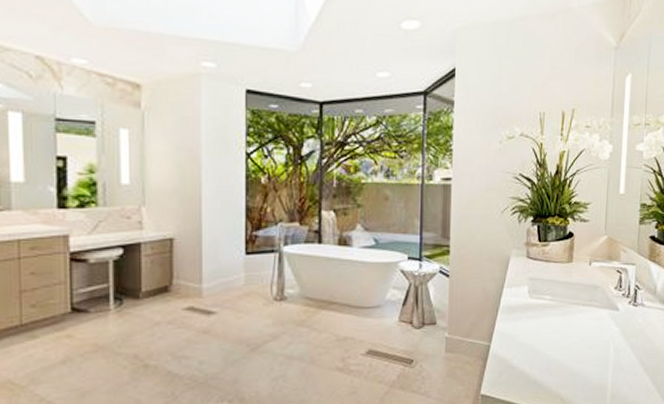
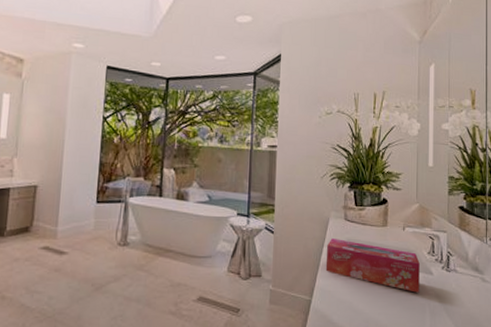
tissue box: none [505,278,606,330] -> present [325,238,420,293]

